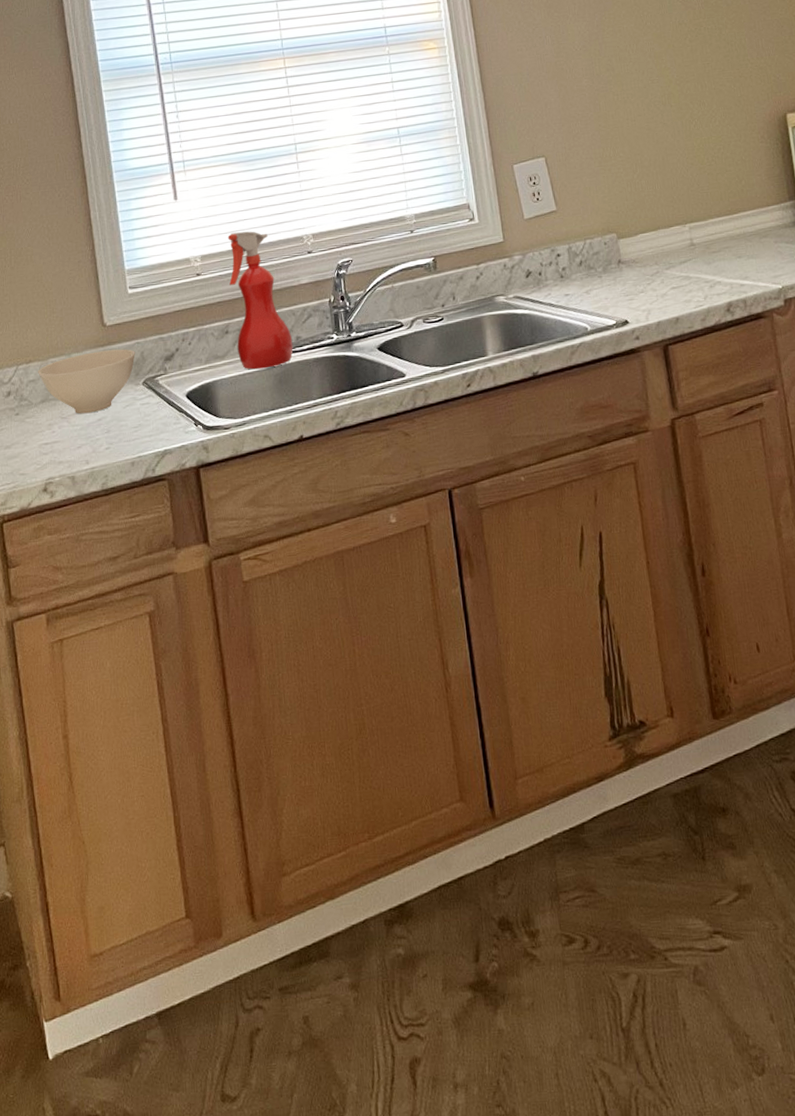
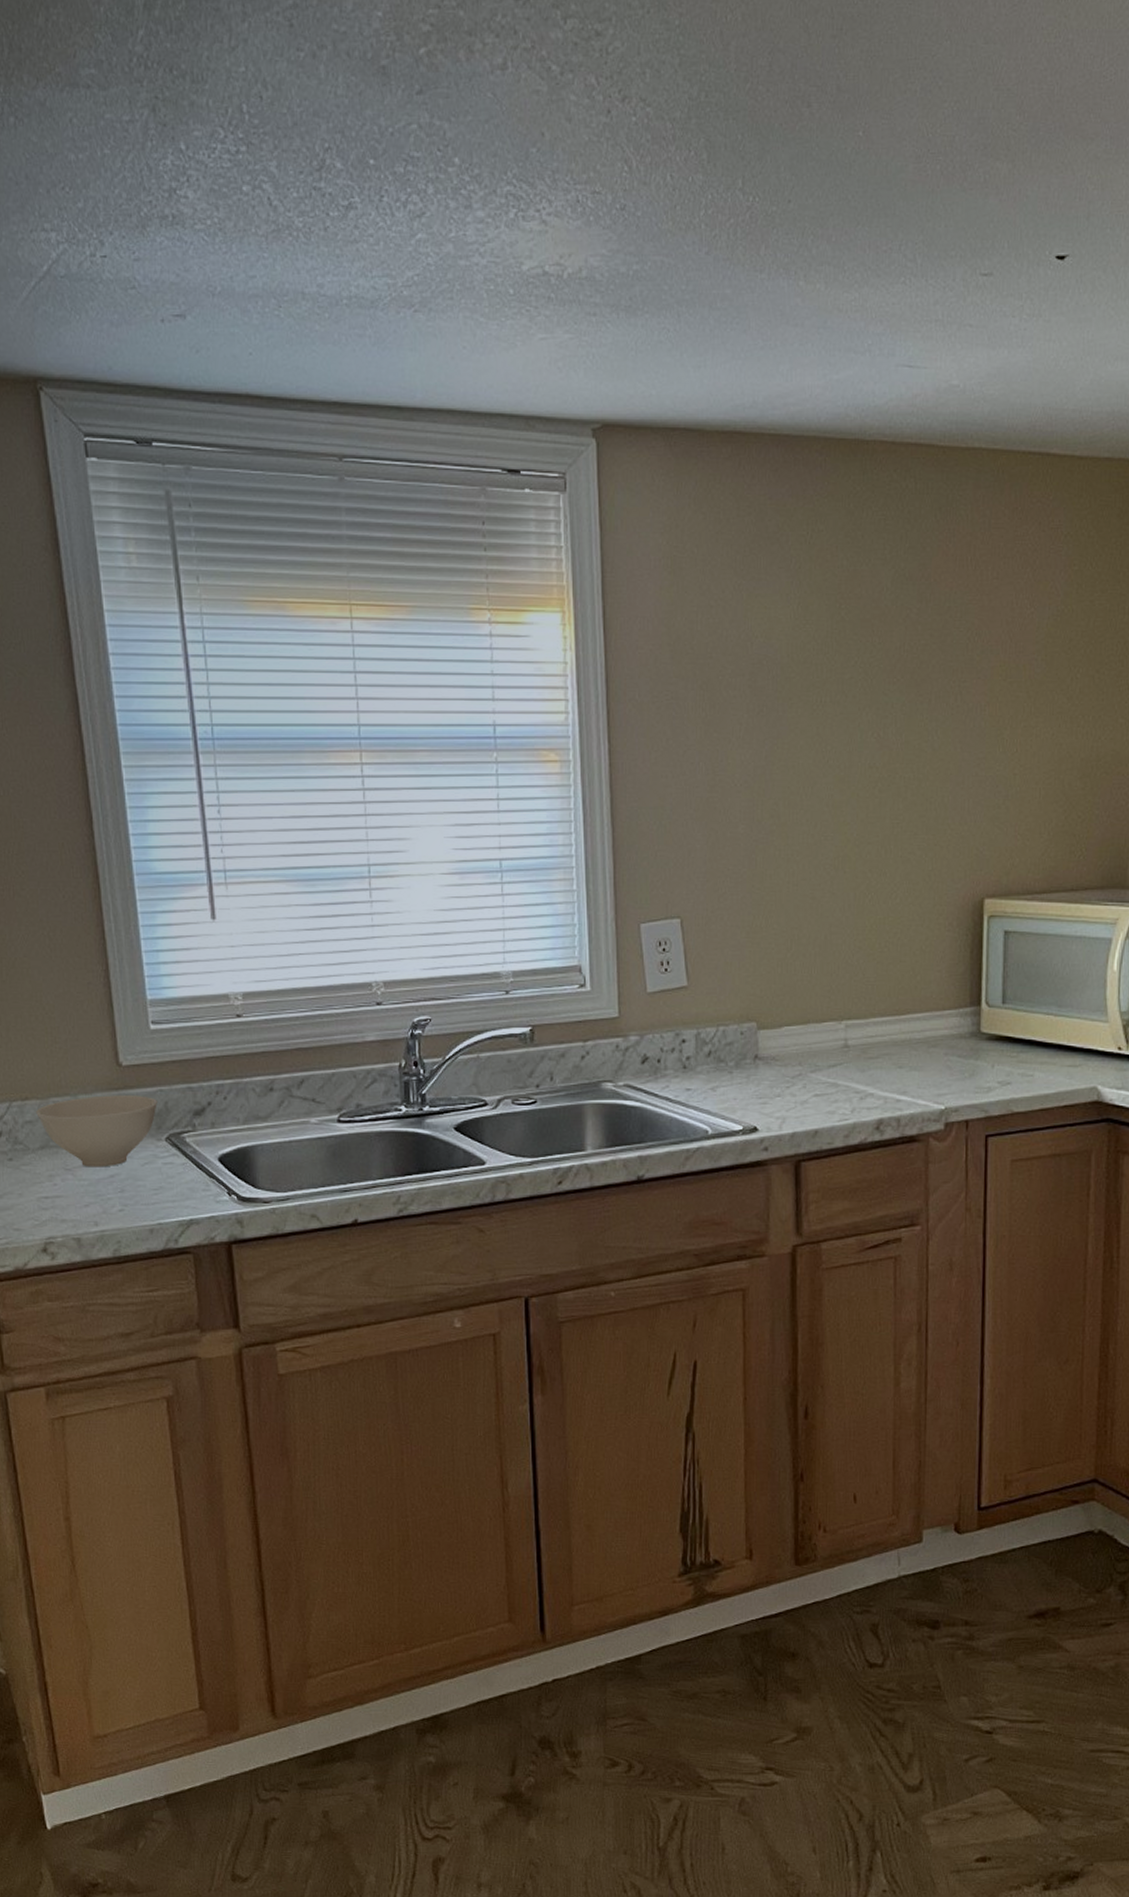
spray bottle: present [227,231,294,370] -> none [277,969,352,1137]

